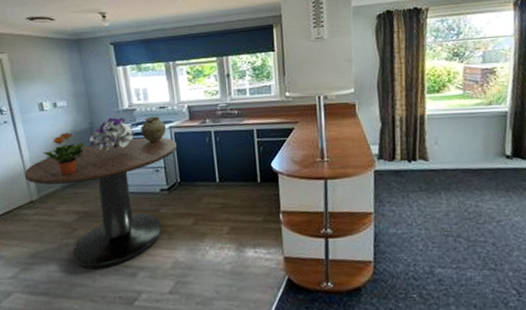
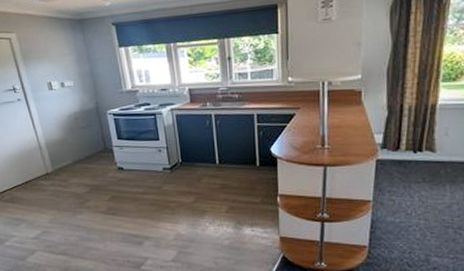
dining table: present [24,137,177,270] -> none [39,118,178,236]
potted plant: present [43,133,85,175] -> none [54,111,92,151]
bouquet: present [88,117,136,151] -> none [95,98,139,130]
ceramic pot: present [141,116,167,143] -> none [143,98,168,124]

